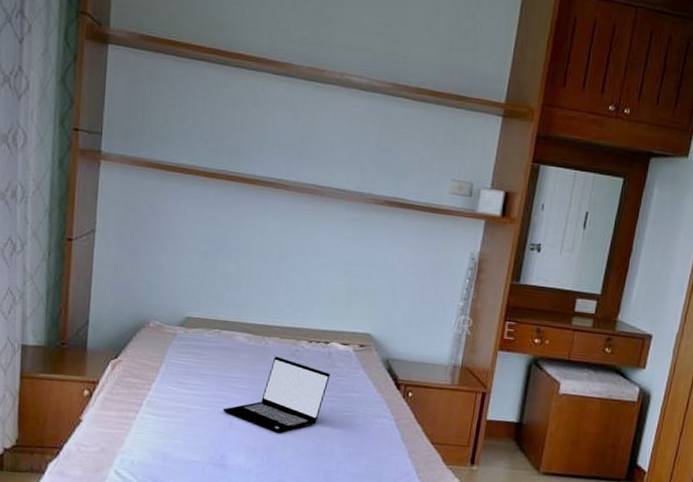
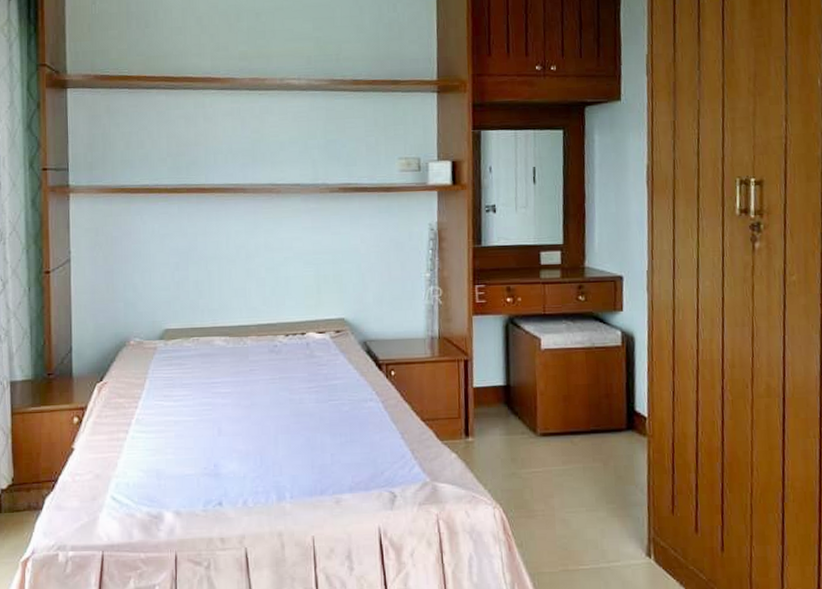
laptop computer: present [222,356,330,433] -> none [210,355,311,433]

